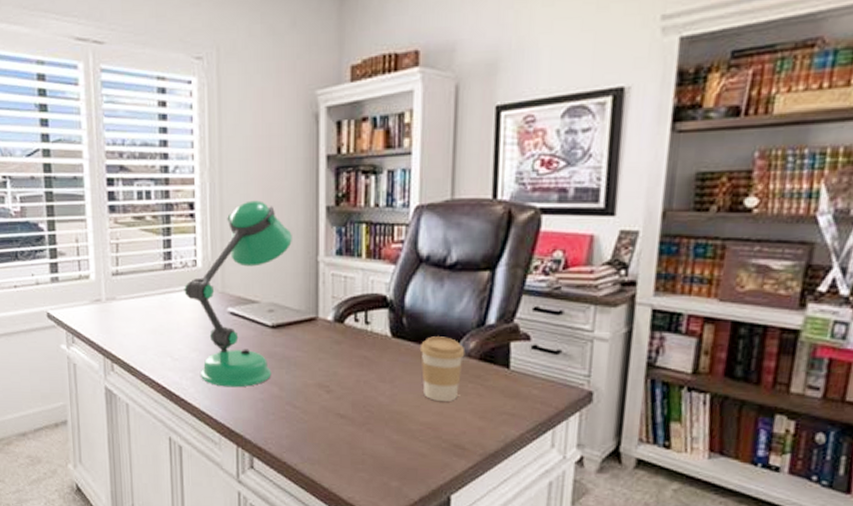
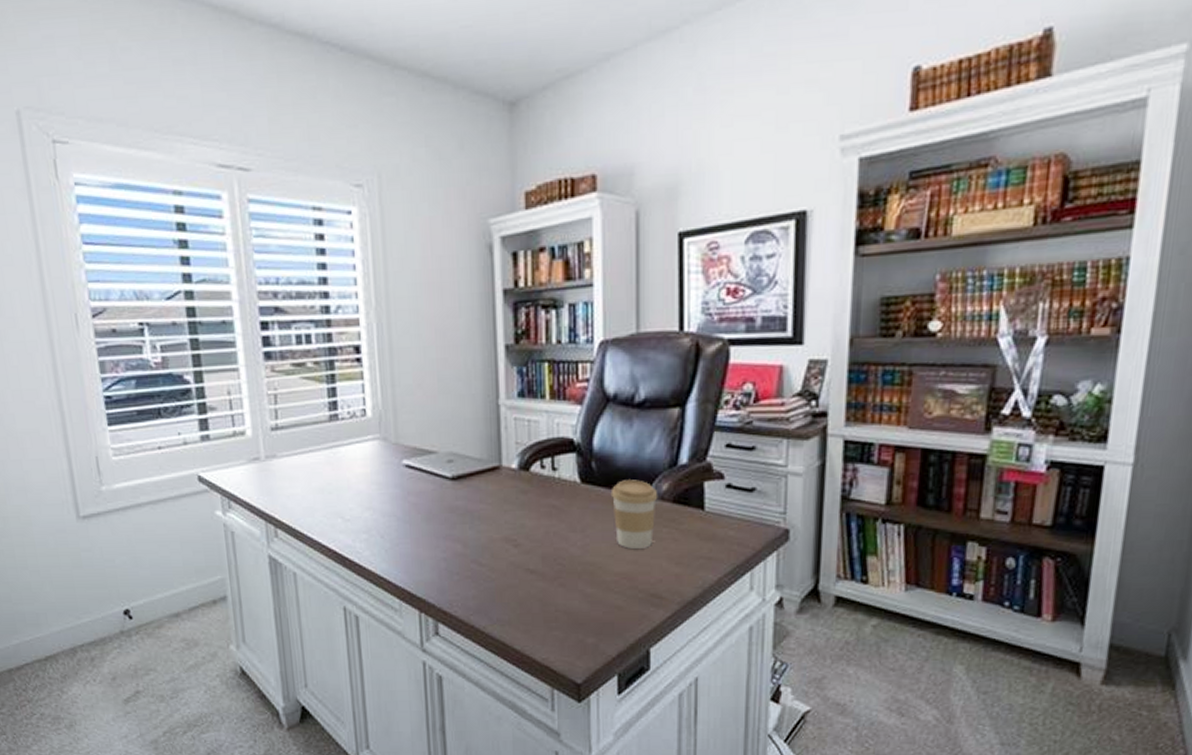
desk lamp: present [184,200,292,388] -> none [353,341,470,548]

